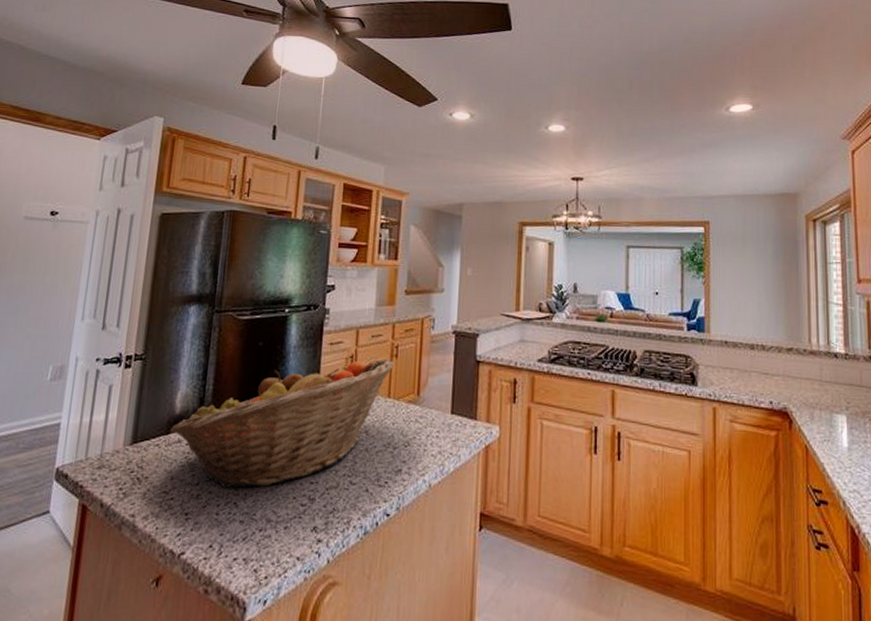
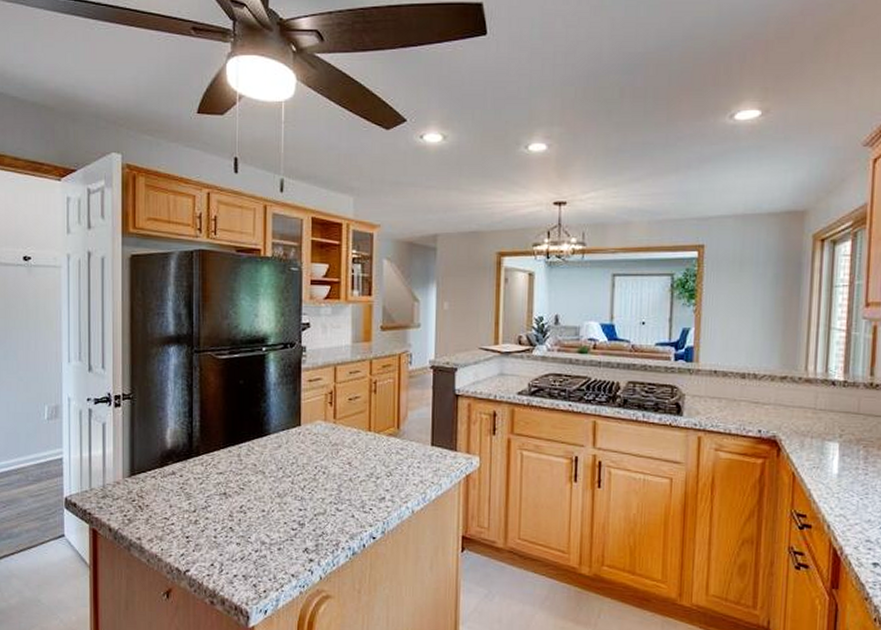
fruit basket: present [169,359,394,489] -> none [163,394,373,515]

